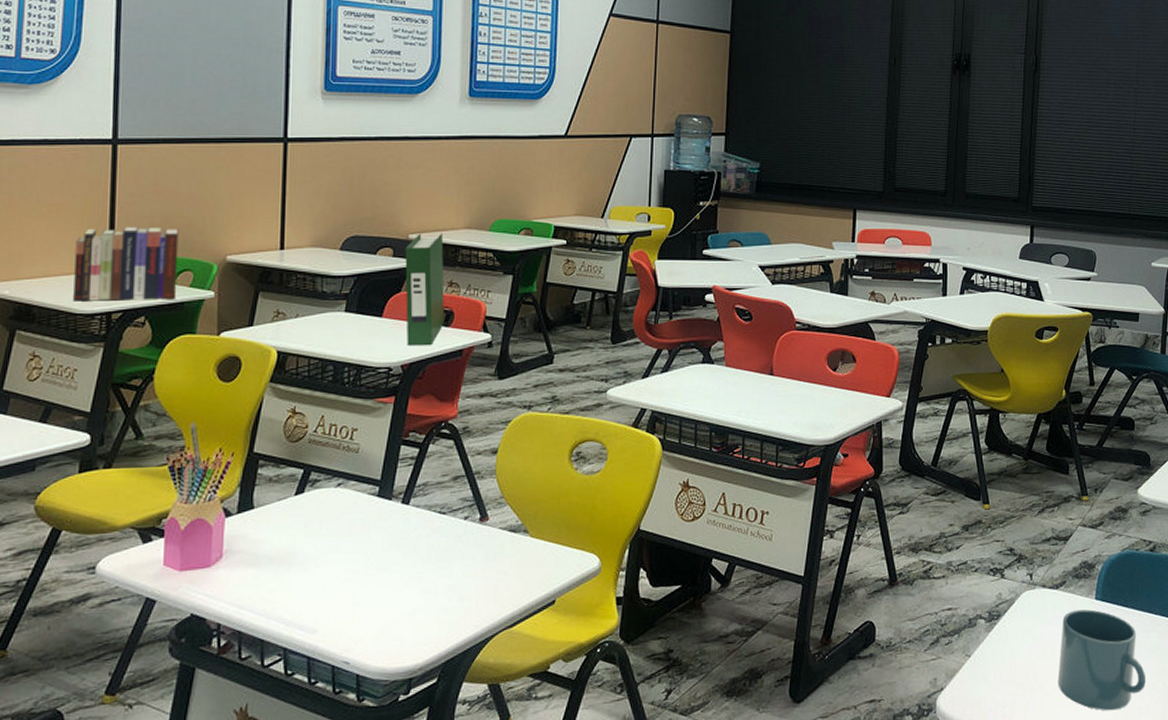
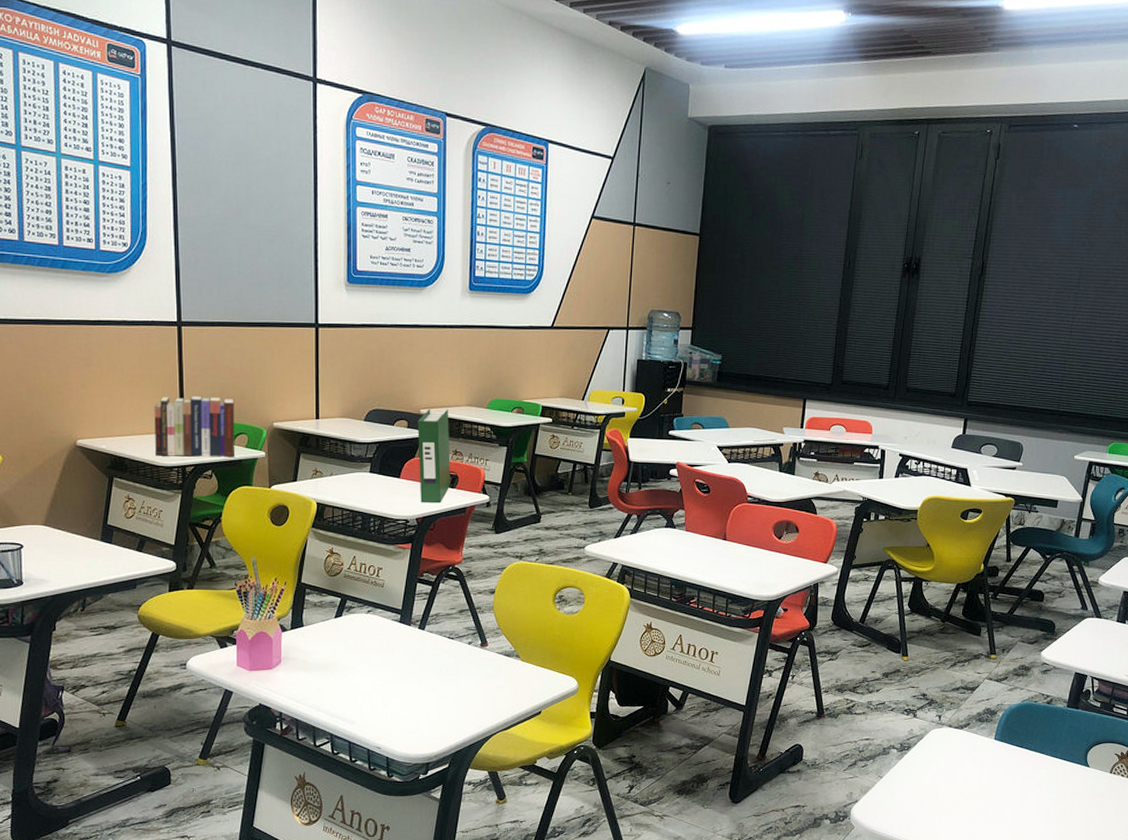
mug: present [1057,609,1146,711] -> none [955,747,1033,829]

